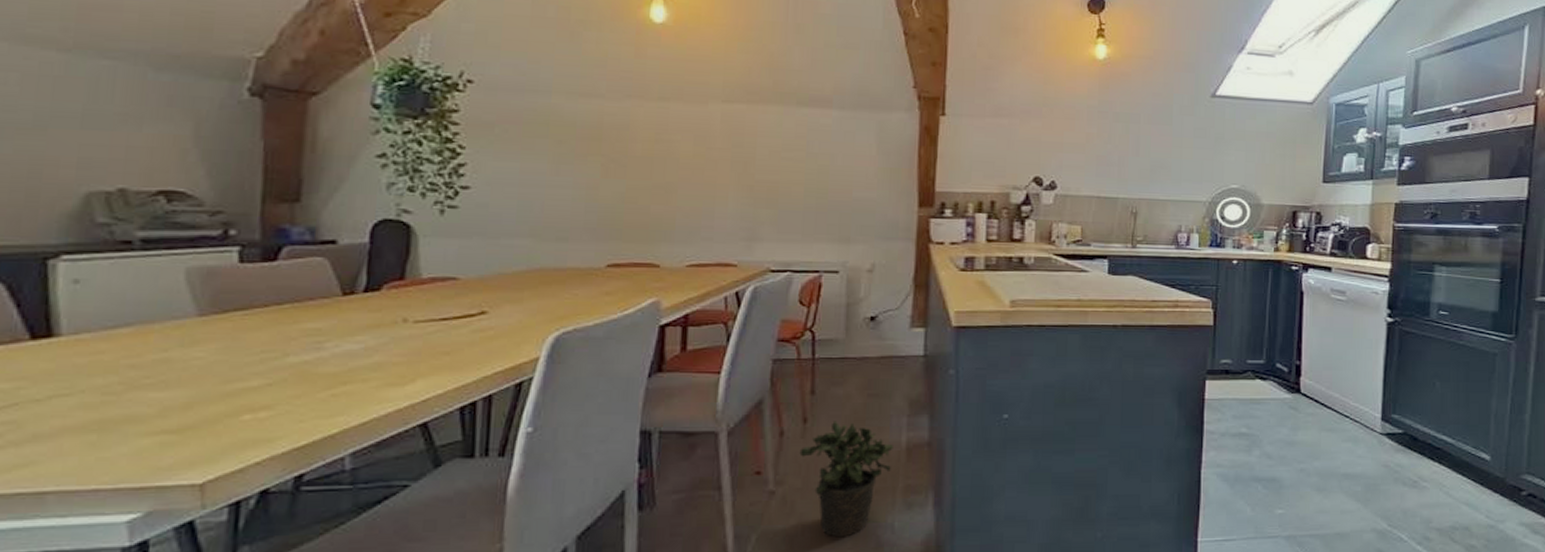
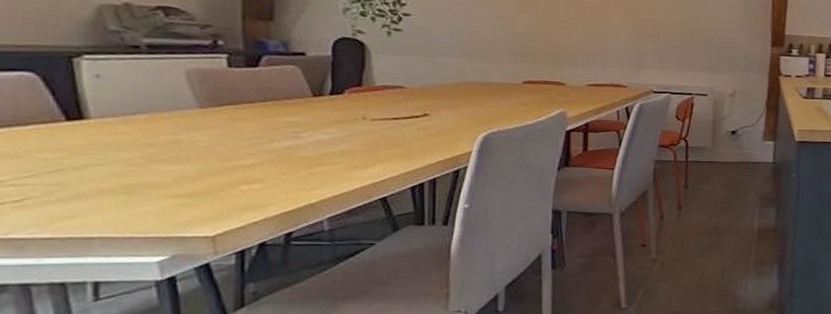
potted plant: present [799,421,893,537] -> none [675,209,748,295]

